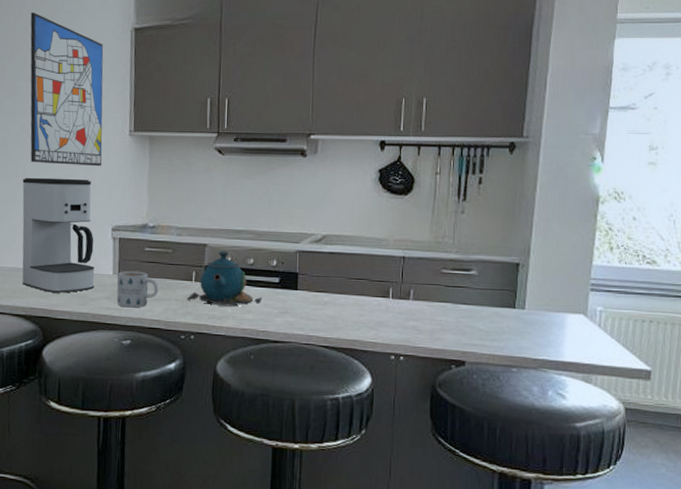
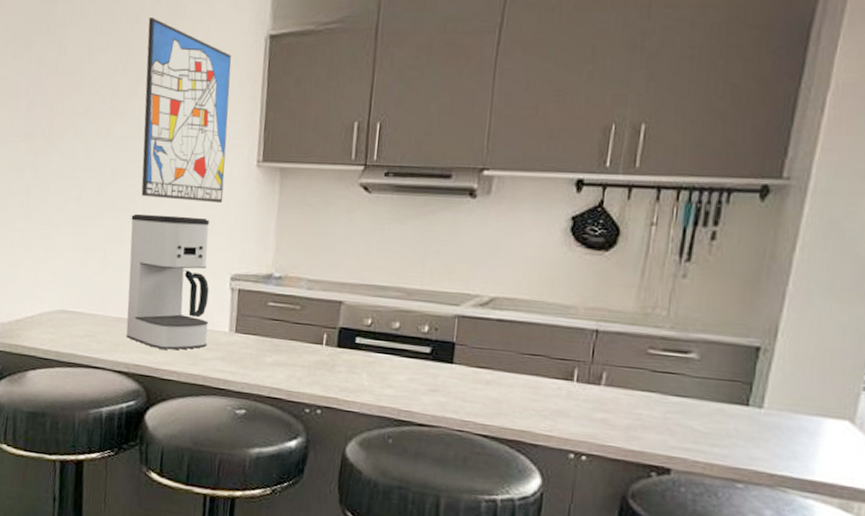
mug: present [117,270,159,308] -> none [232,328,282,372]
teapot: present [187,251,263,307] -> none [315,310,408,380]

